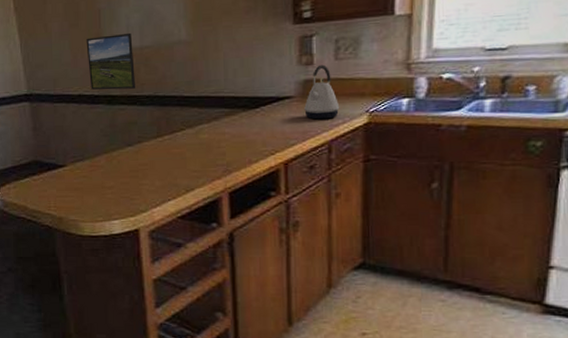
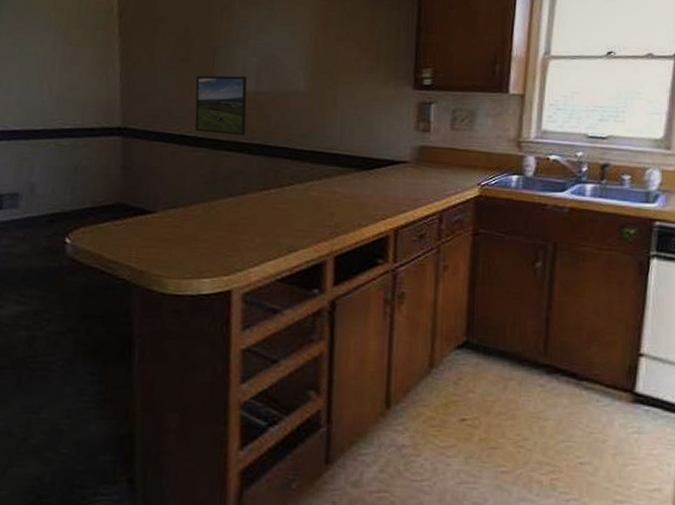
kettle: present [304,64,340,120] -> none [418,133,453,188]

